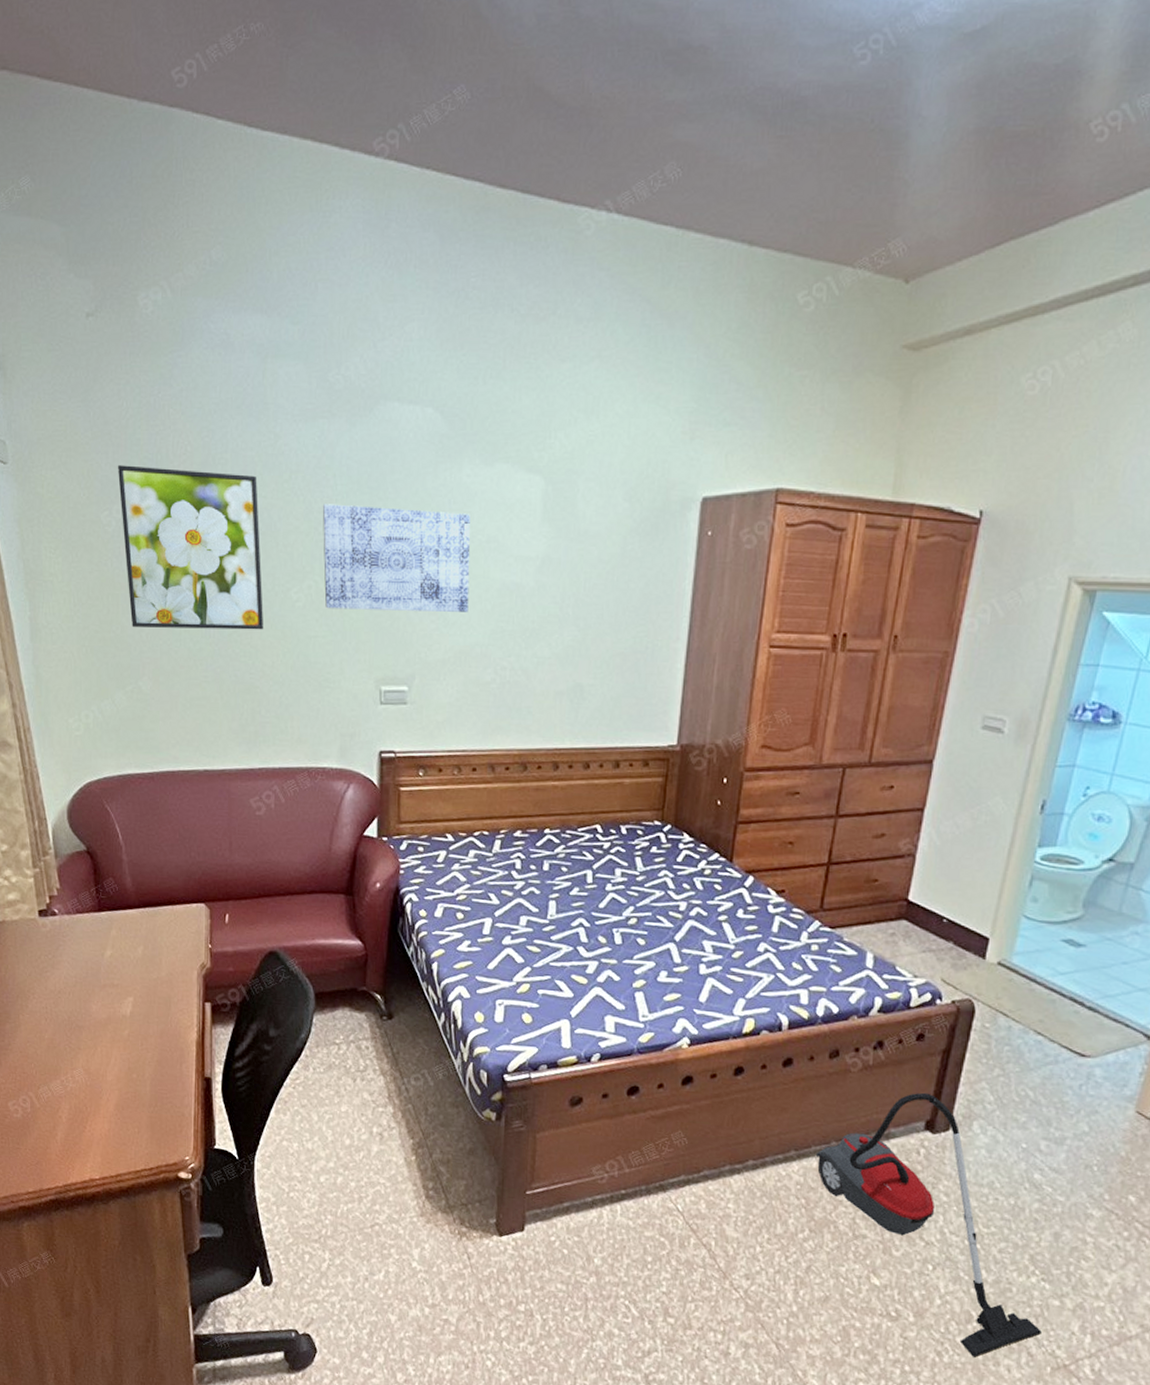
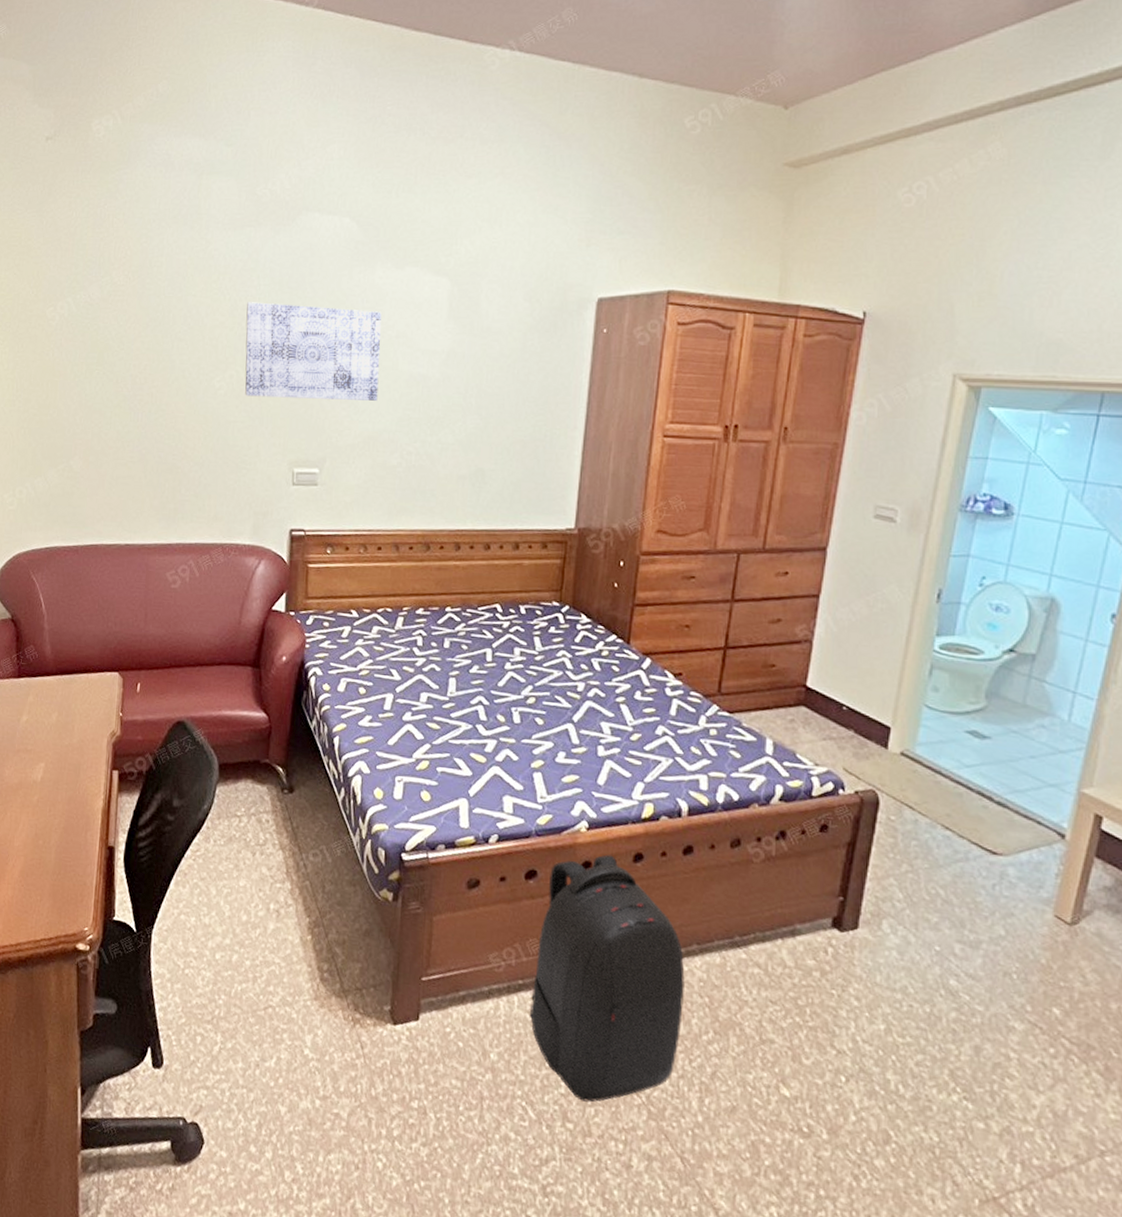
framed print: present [117,465,264,630] -> none [64,267,189,415]
backpack: none [631,1069,783,1299] -> present [529,854,685,1103]
vacuum cleaner: present [815,1092,1042,1358] -> none [718,887,967,1185]

